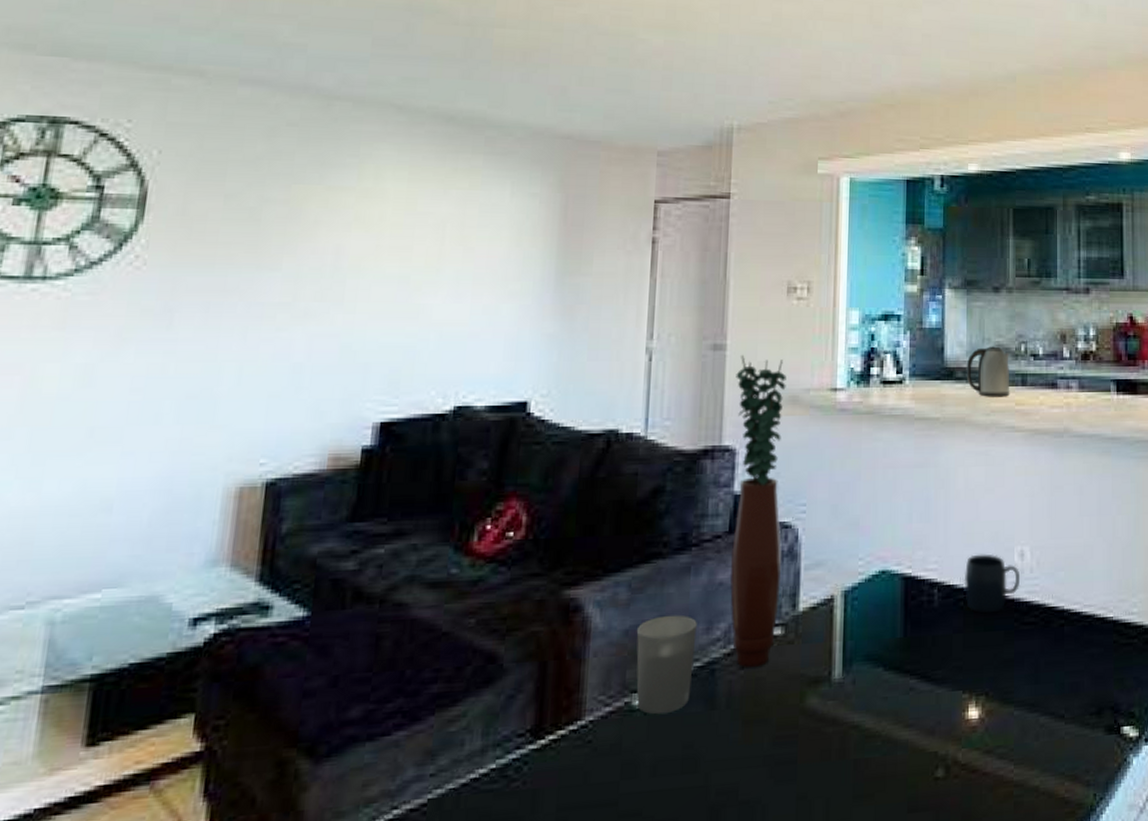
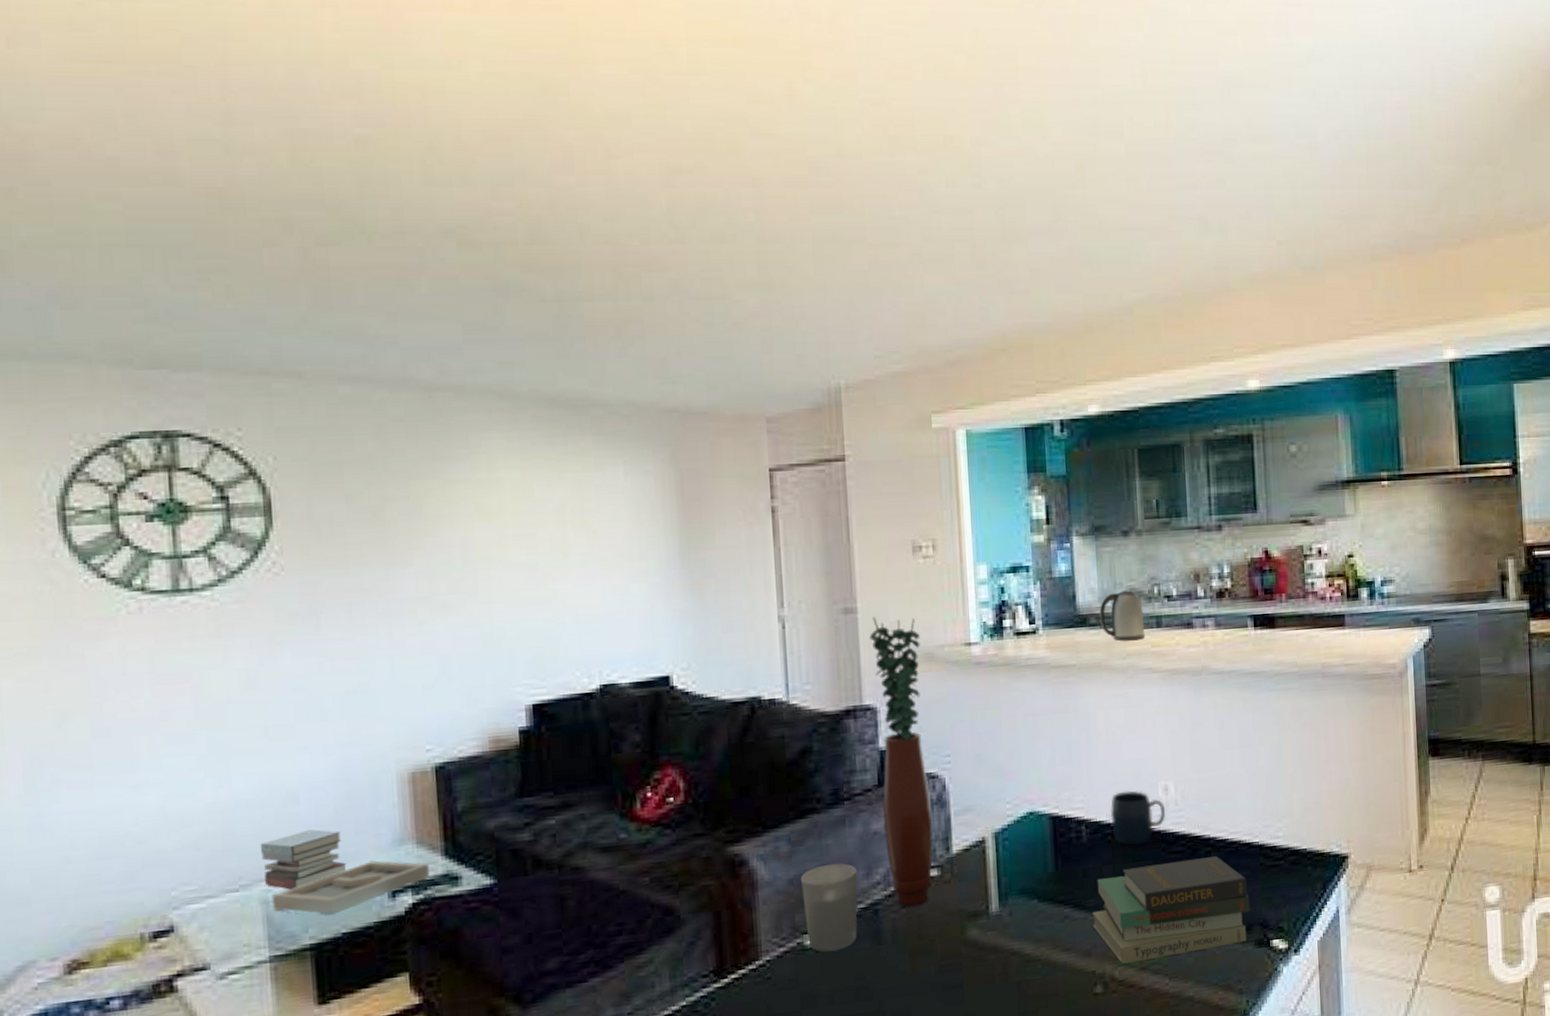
books: none [56,544,151,610] -> present [260,829,347,890]
decorative tray: none [57,582,240,642] -> present [271,860,430,915]
books: none [939,630,1102,745] -> present [1092,856,1250,964]

